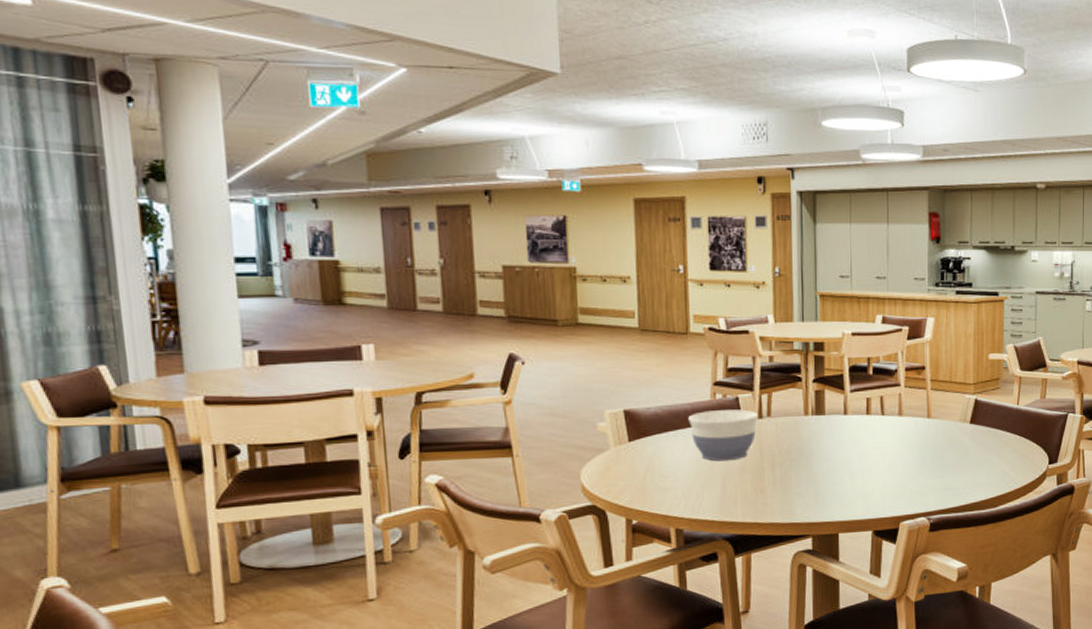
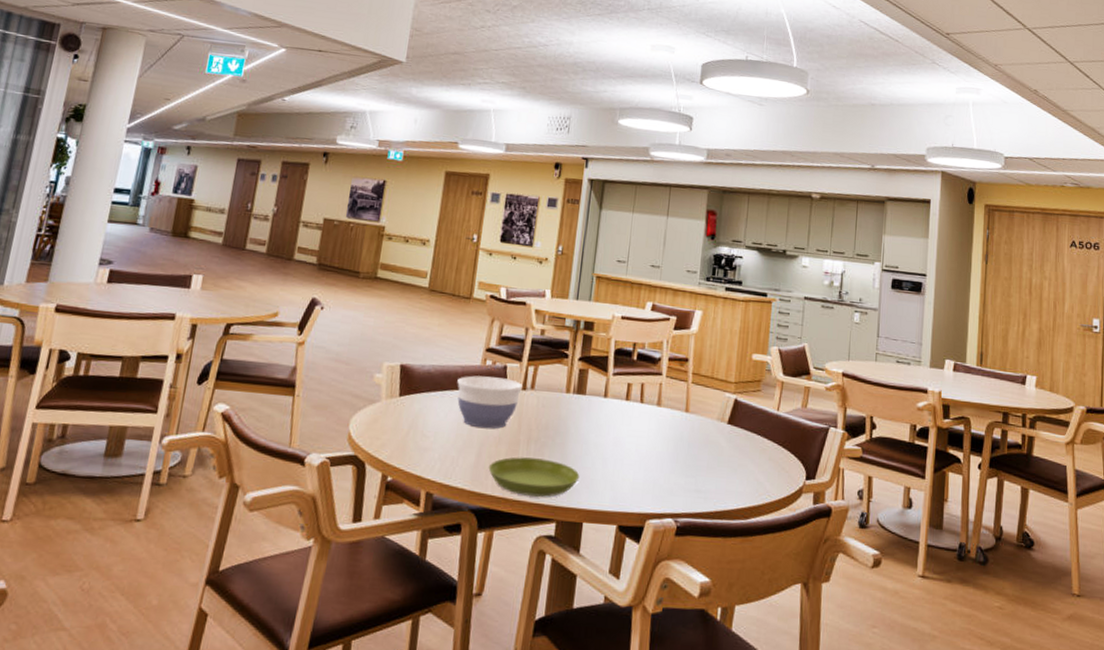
saucer: none [735,481,830,518] -> present [488,457,580,497]

